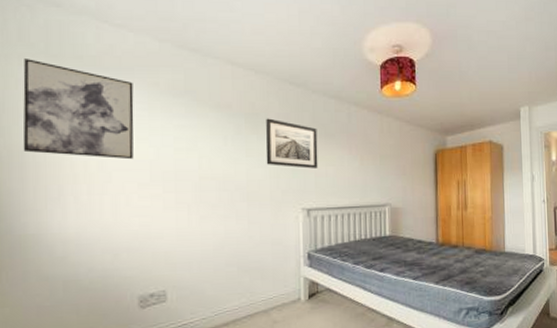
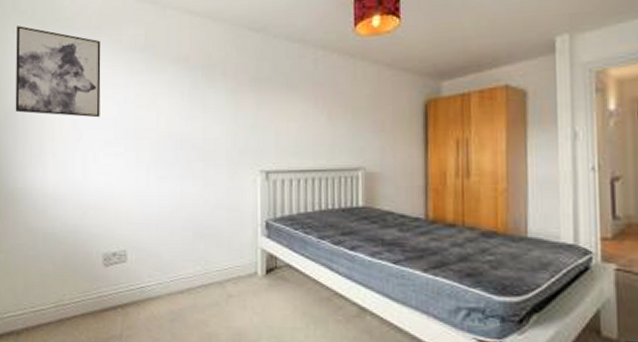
wall art: present [265,118,318,169] -> none [222,69,279,125]

